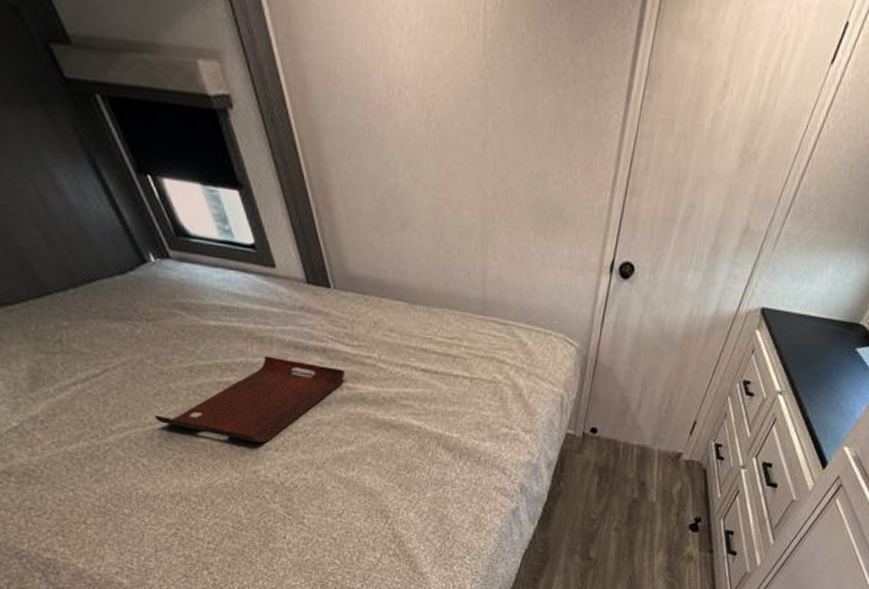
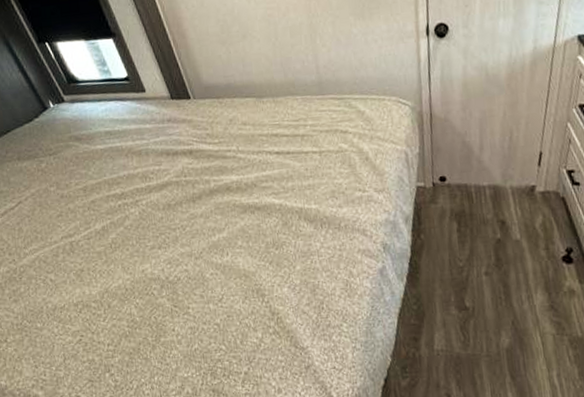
serving tray: present [155,355,344,444] -> none [58,165,210,245]

